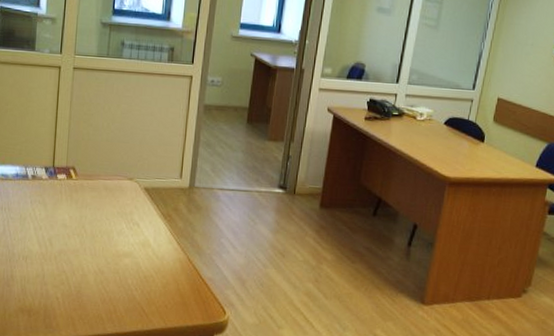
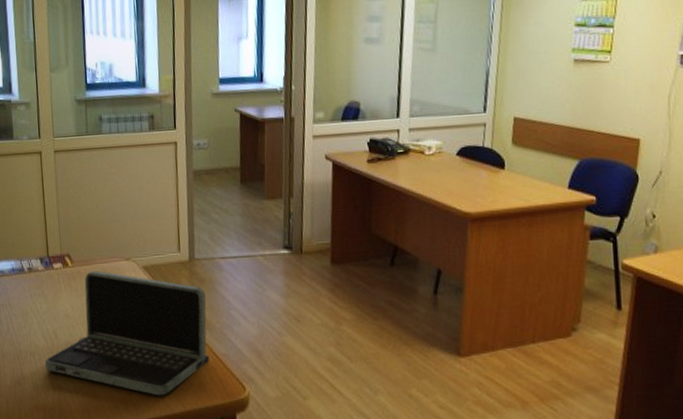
laptop: none [37,185,201,311] -> present [45,270,209,396]

